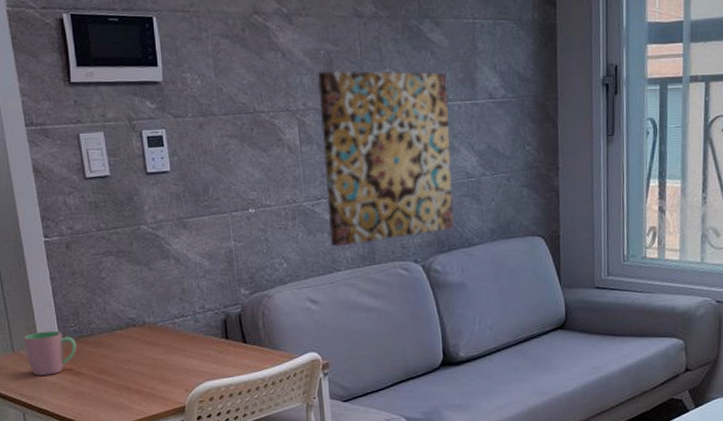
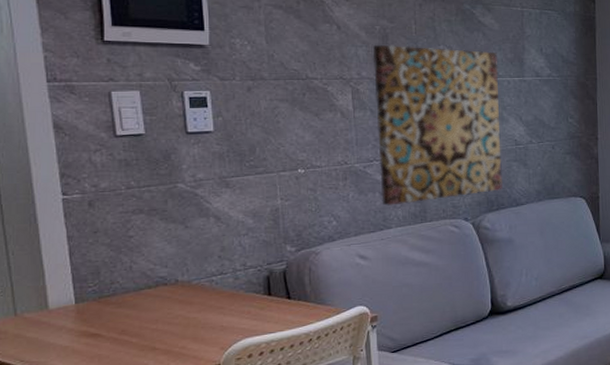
cup: present [24,330,77,376] -> none [30,291,95,340]

